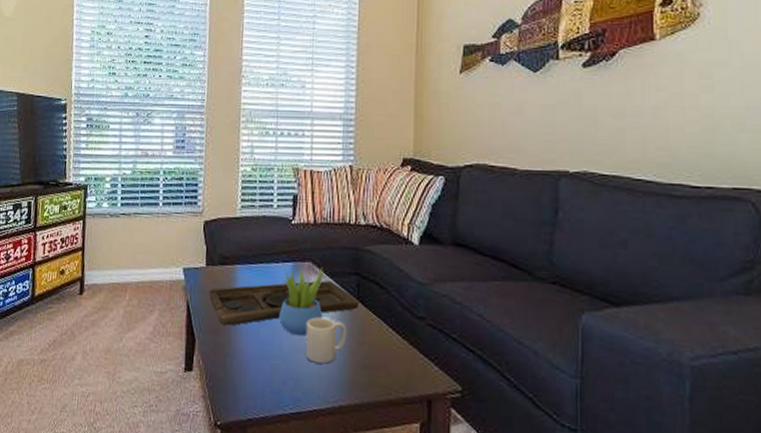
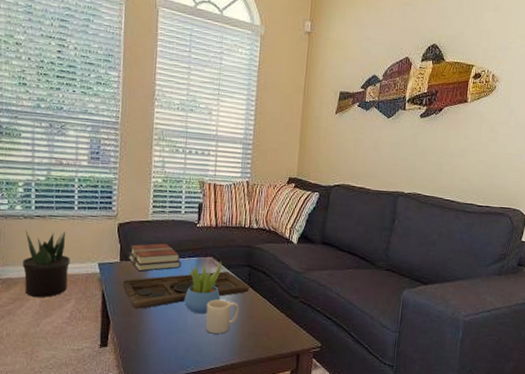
planter: none [107,230,154,307] -> present [22,230,70,297]
books: none [215,244,275,279] -> present [129,243,181,272]

